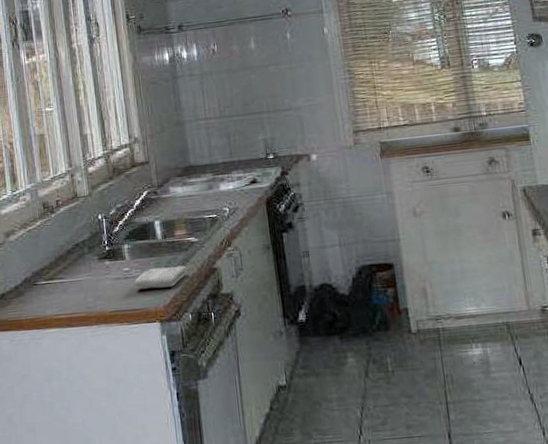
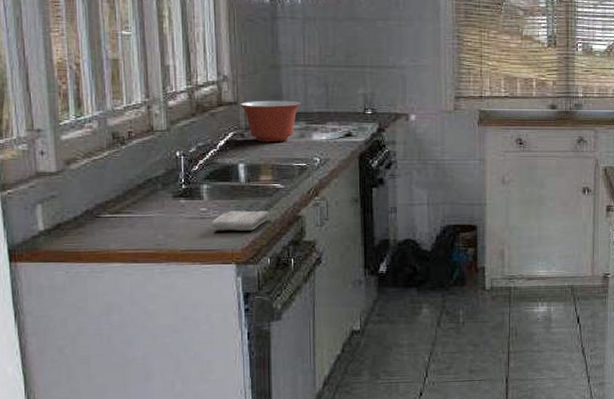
mixing bowl: none [151,154,207,198] -> present [239,100,301,142]

